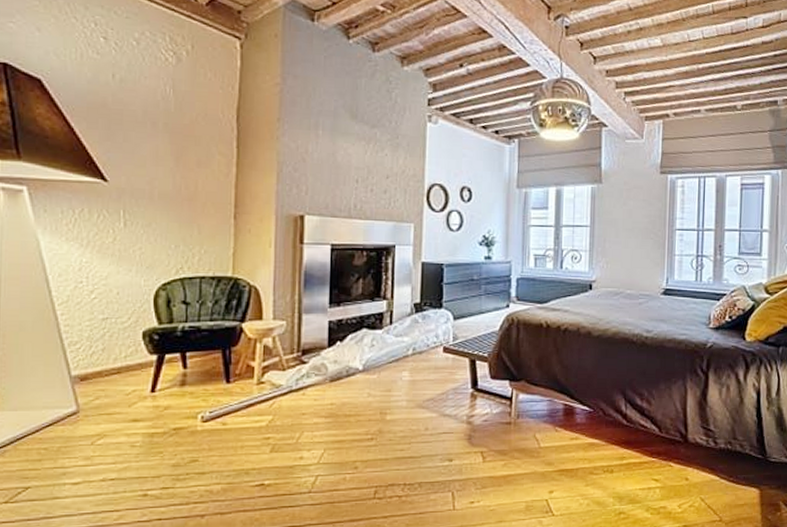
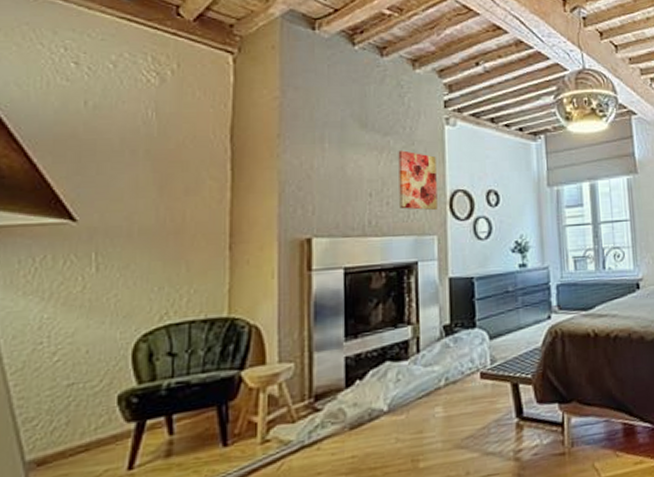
wall art: none [382,143,417,201] -> present [398,150,438,211]

